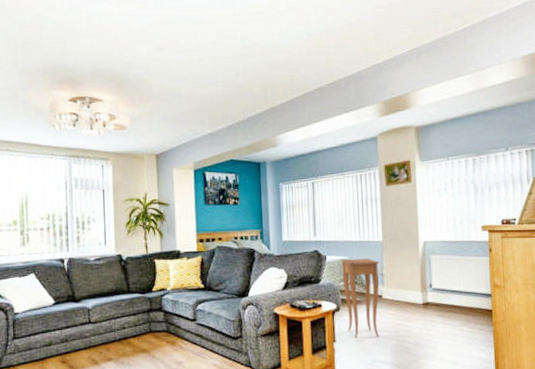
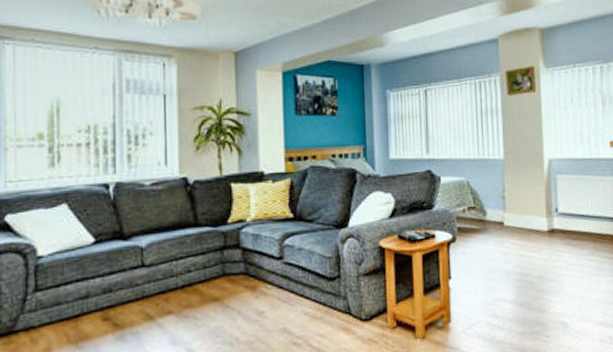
side table: present [340,258,380,338] -> none [457,179,501,273]

